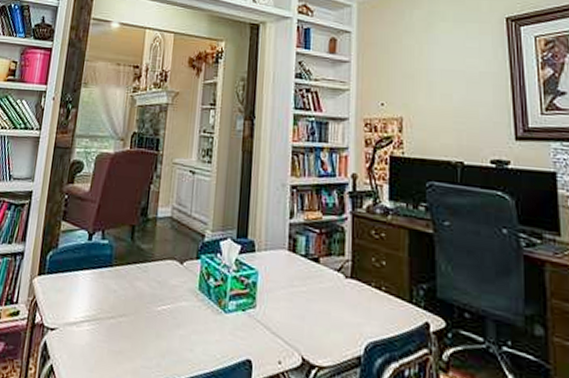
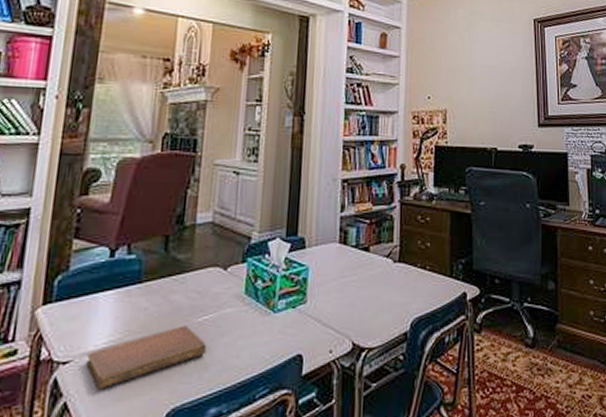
notebook: none [68,311,165,359] -> present [86,325,207,390]

